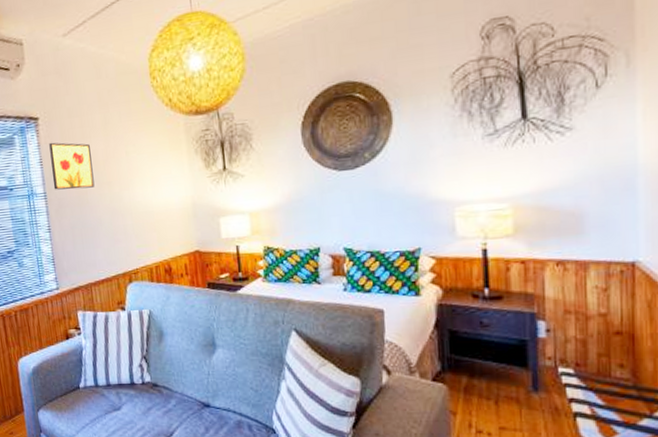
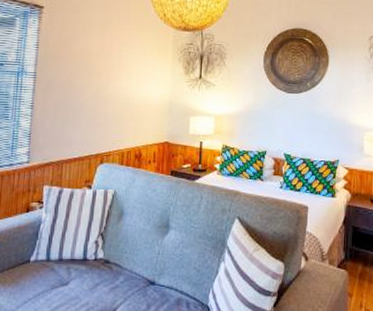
wall art: present [49,142,95,190] -> none [45,29,87,75]

